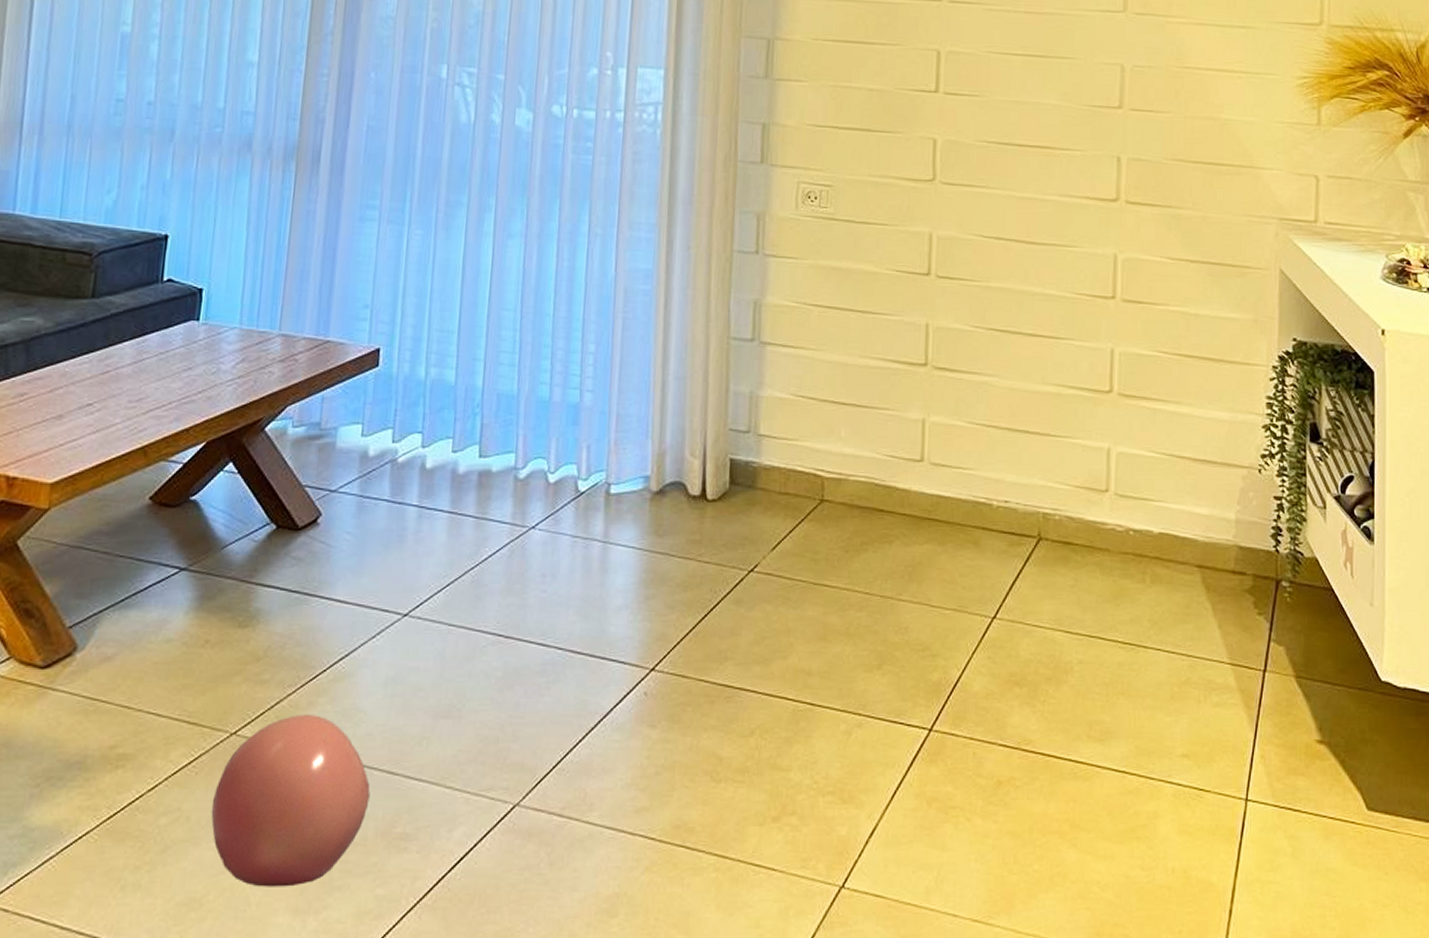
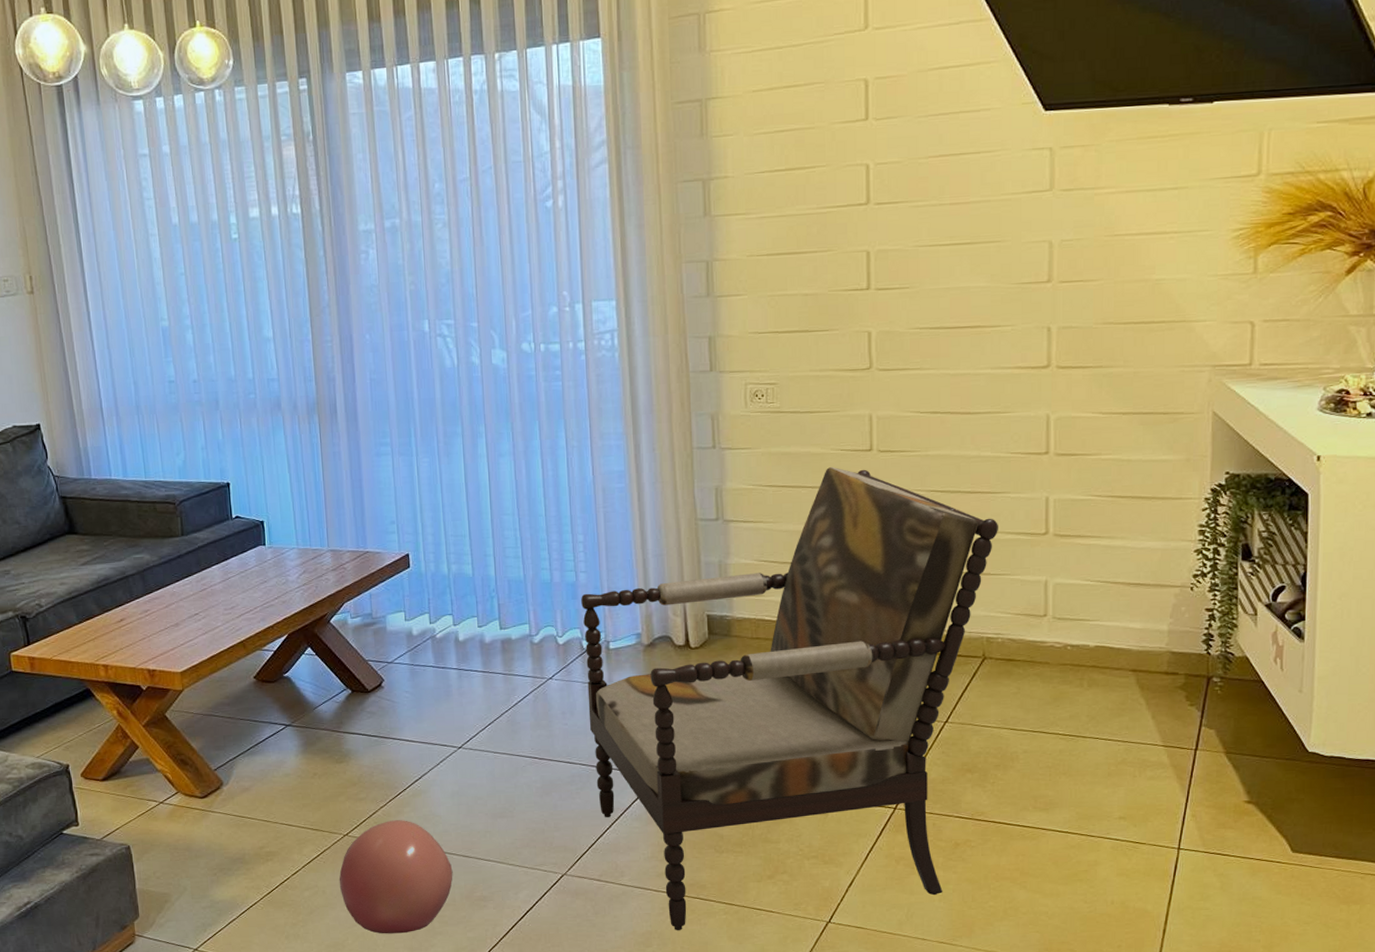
armchair: none [573,290,1061,893] -> present [581,467,999,930]

